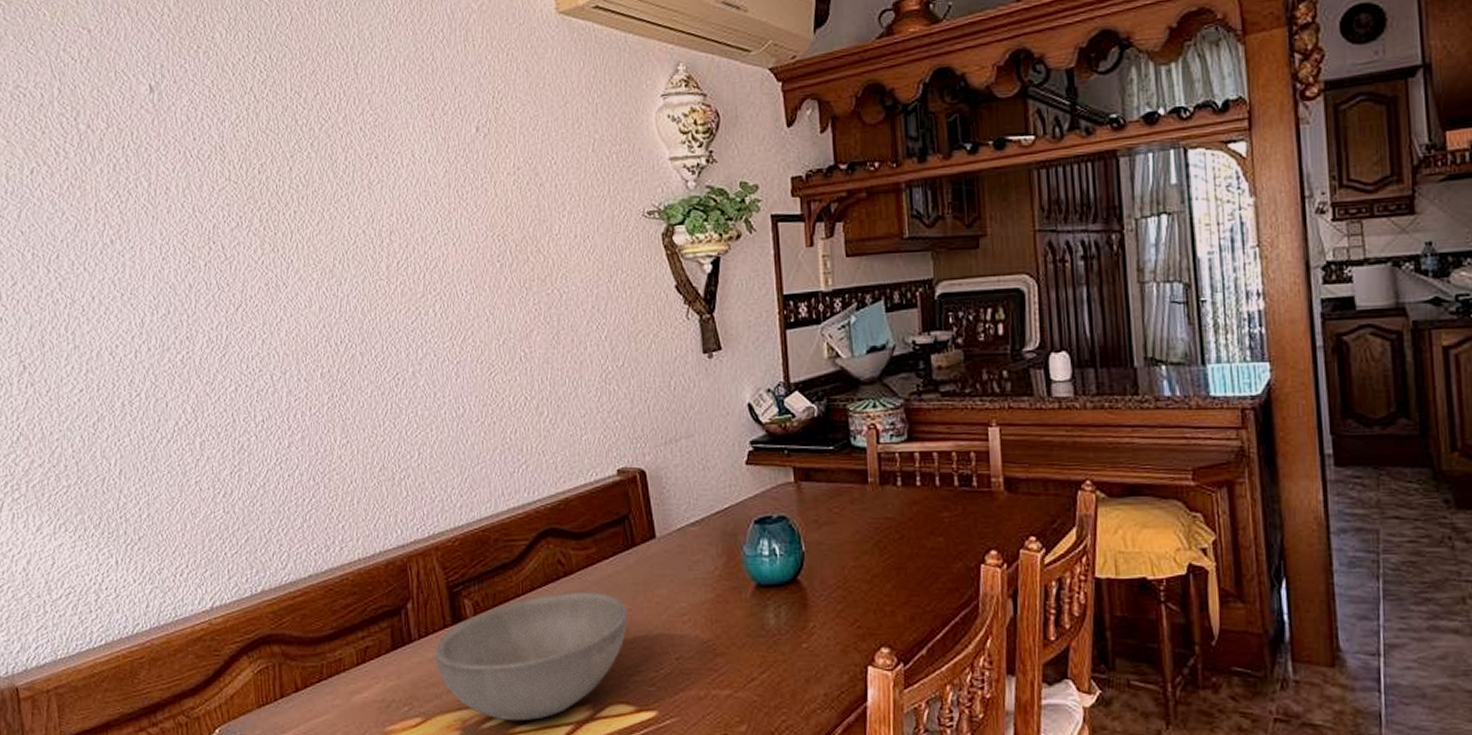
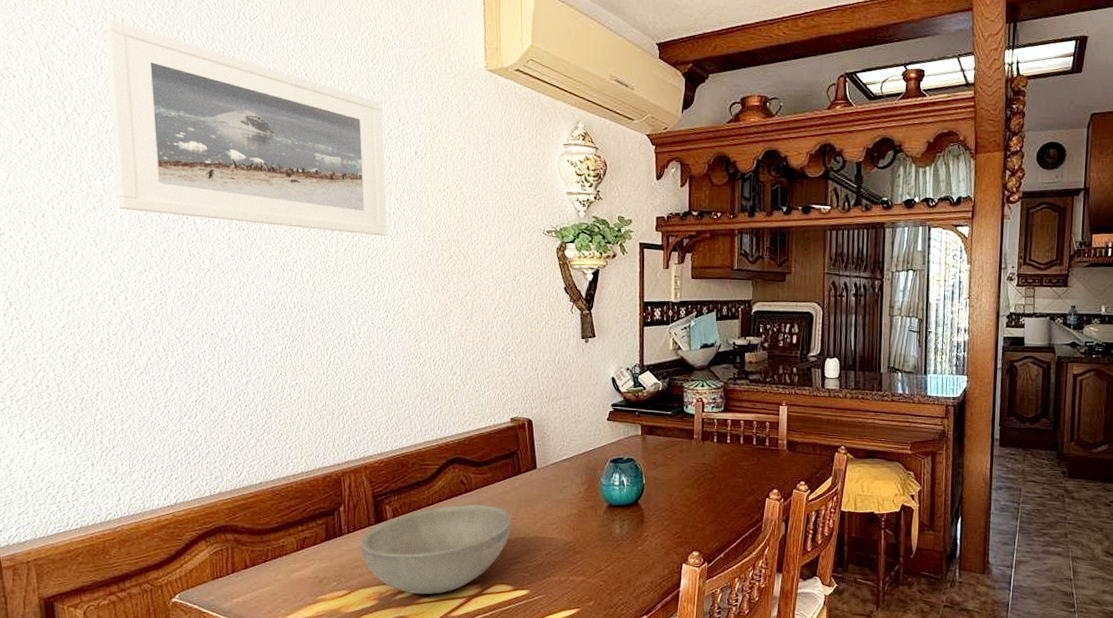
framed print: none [117,13,448,241] -> present [104,19,388,236]

